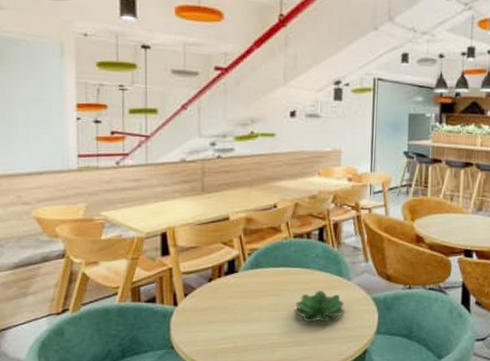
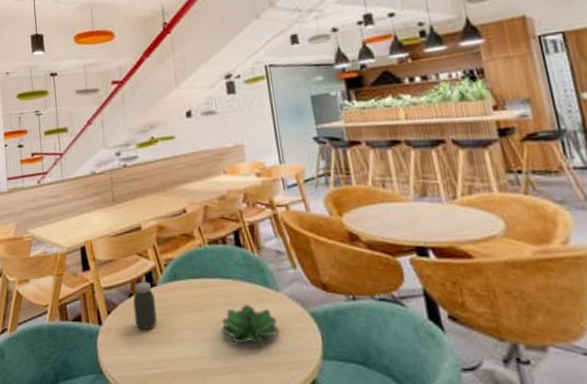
jar: none [212,268,235,311] -> present [133,281,157,330]

